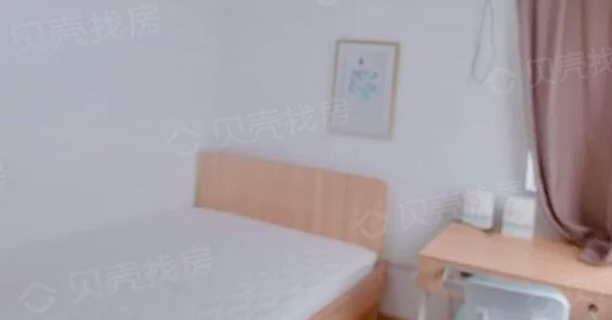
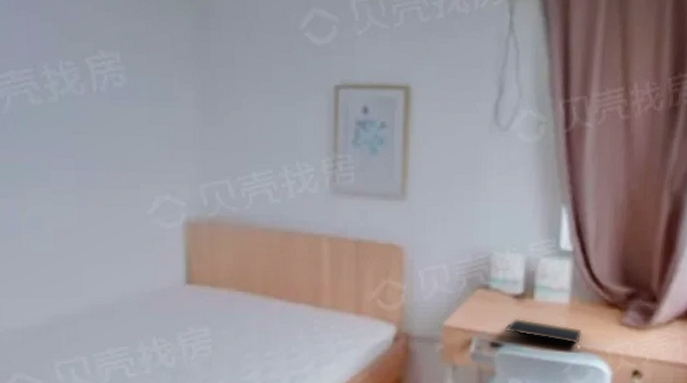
notepad: none [475,250,544,277] -> present [506,318,583,344]

